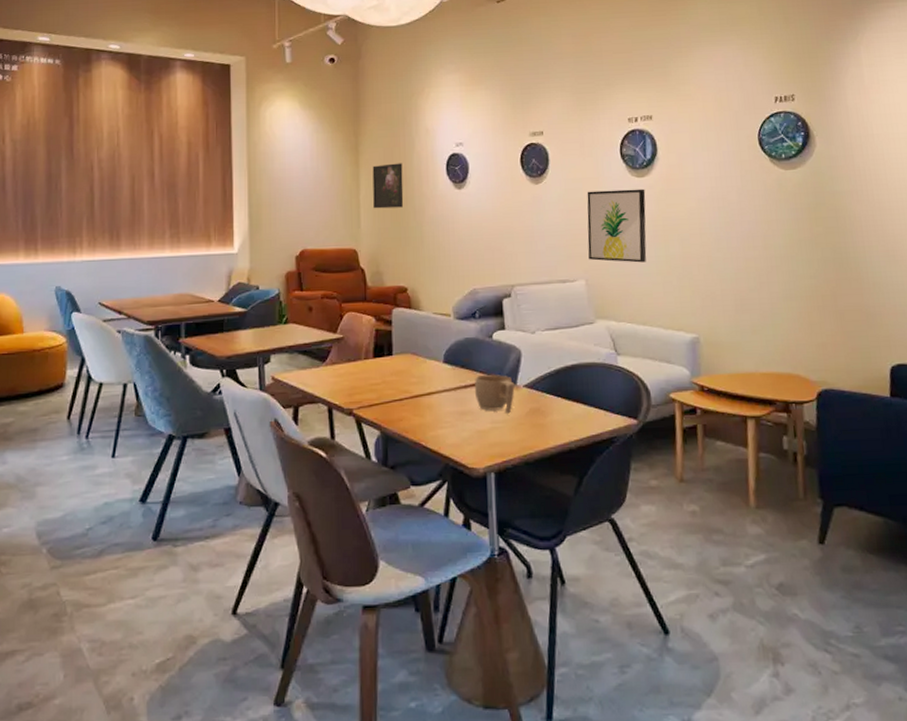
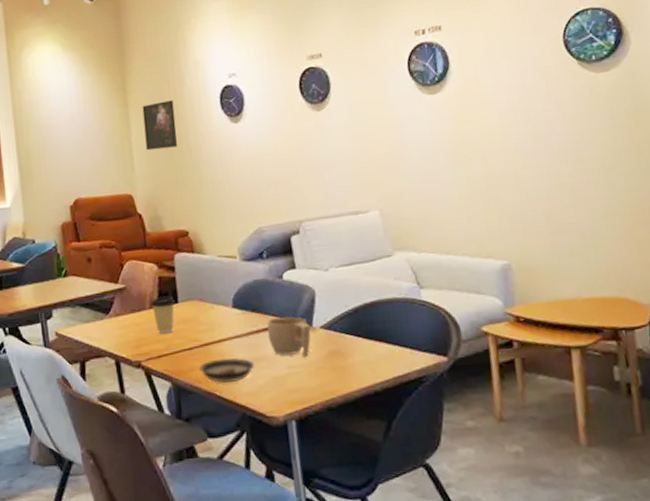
coffee cup: none [365,348,390,384] -> present [150,296,176,334]
saucer: none [408,410,461,434] -> present [199,357,255,383]
wall art: present [587,189,647,263] -> none [374,106,446,188]

